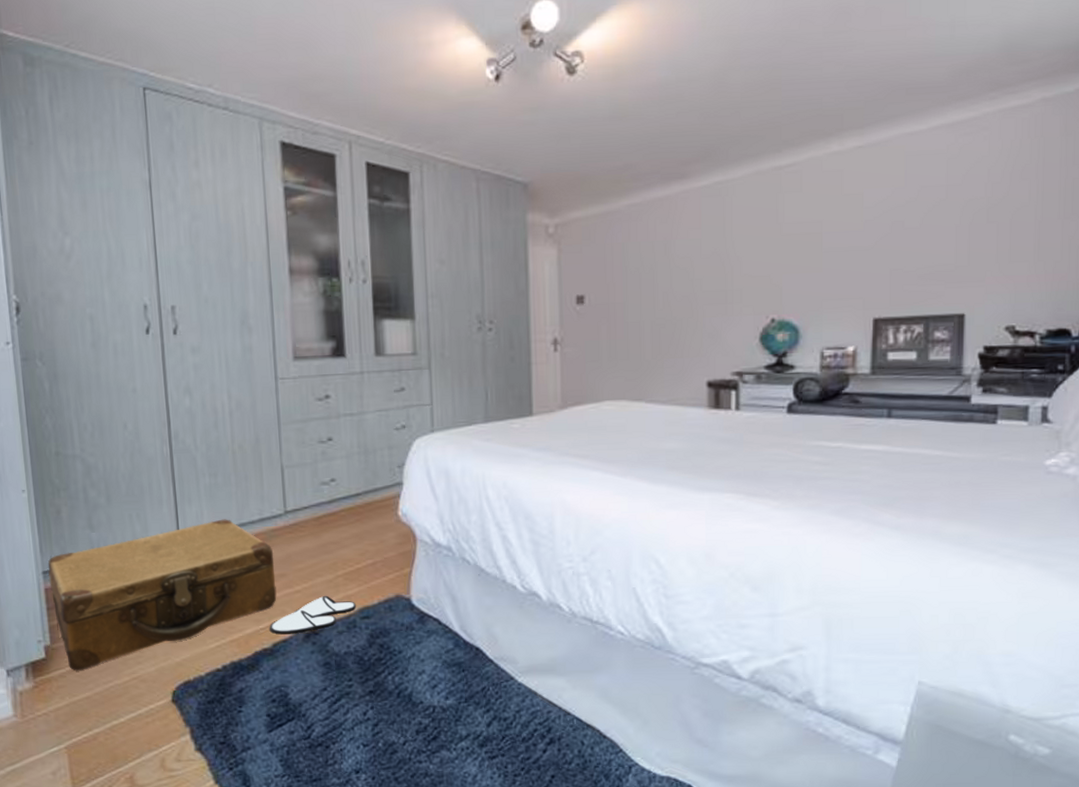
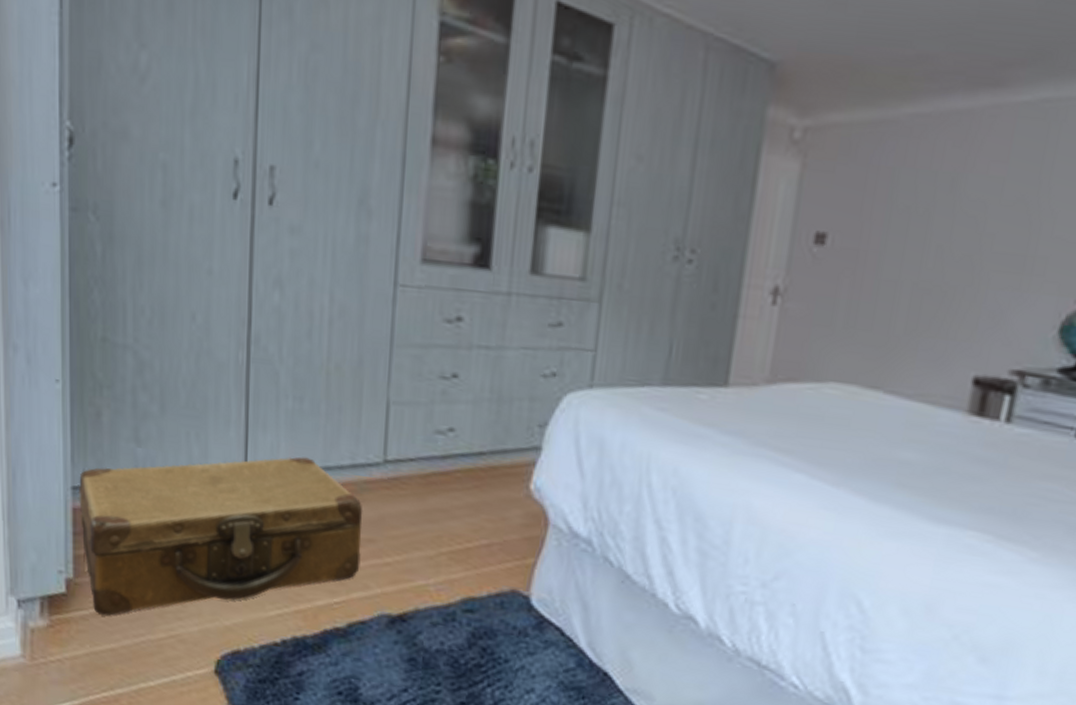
slippers: present [270,595,356,635] -> none [346,574,458,616]

